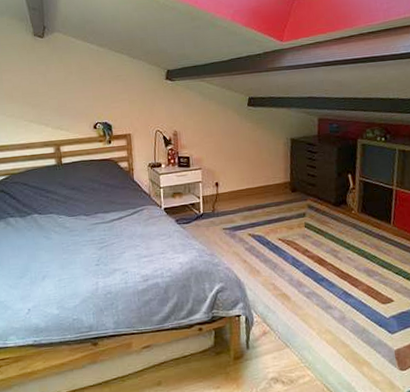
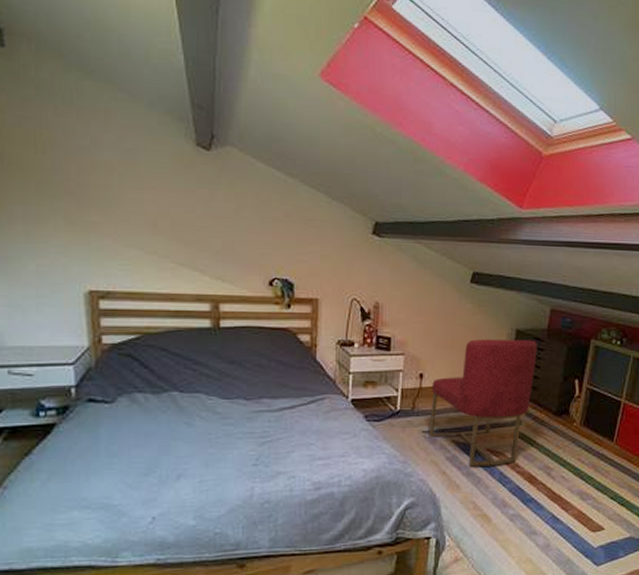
chair: none [226,145,312,255] -> present [429,339,537,467]

